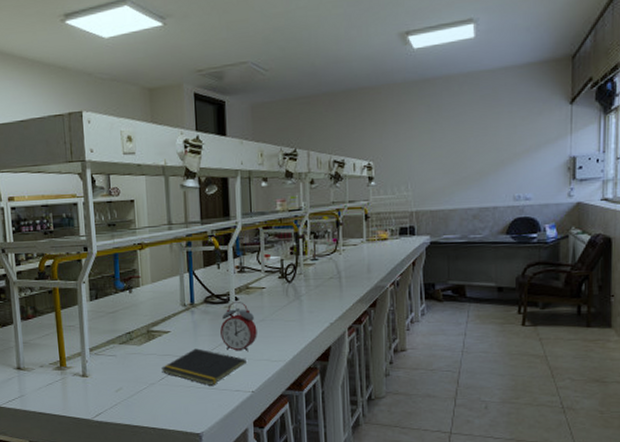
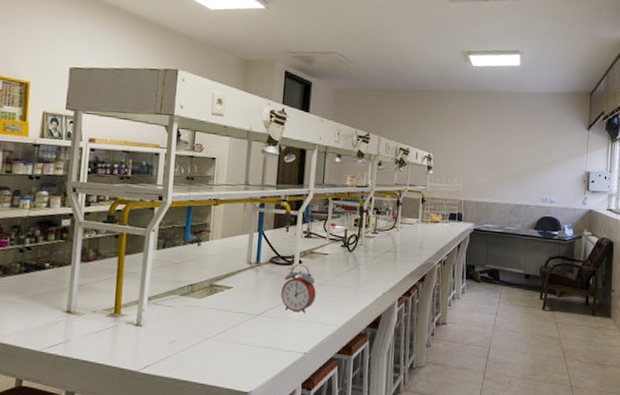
notepad: present [161,348,246,386] -> none [219,306,302,344]

